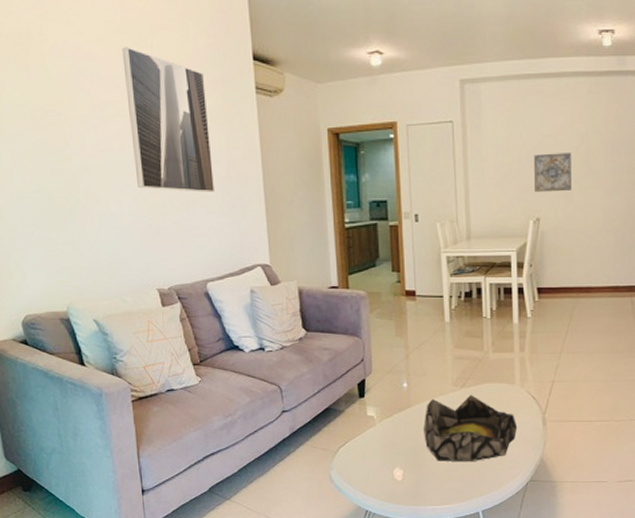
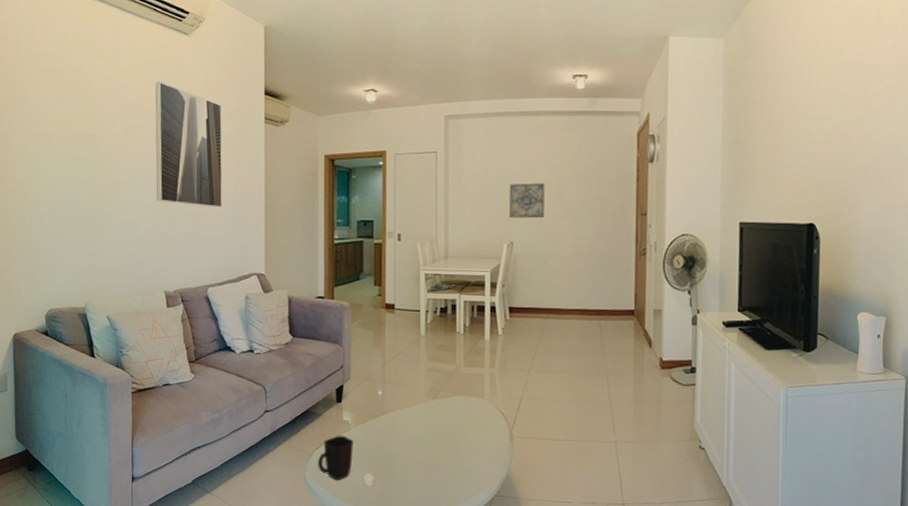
mug: none [343,431,380,478] -> present [318,435,354,481]
decorative bowl: present [424,394,518,461] -> none [395,405,486,472]

